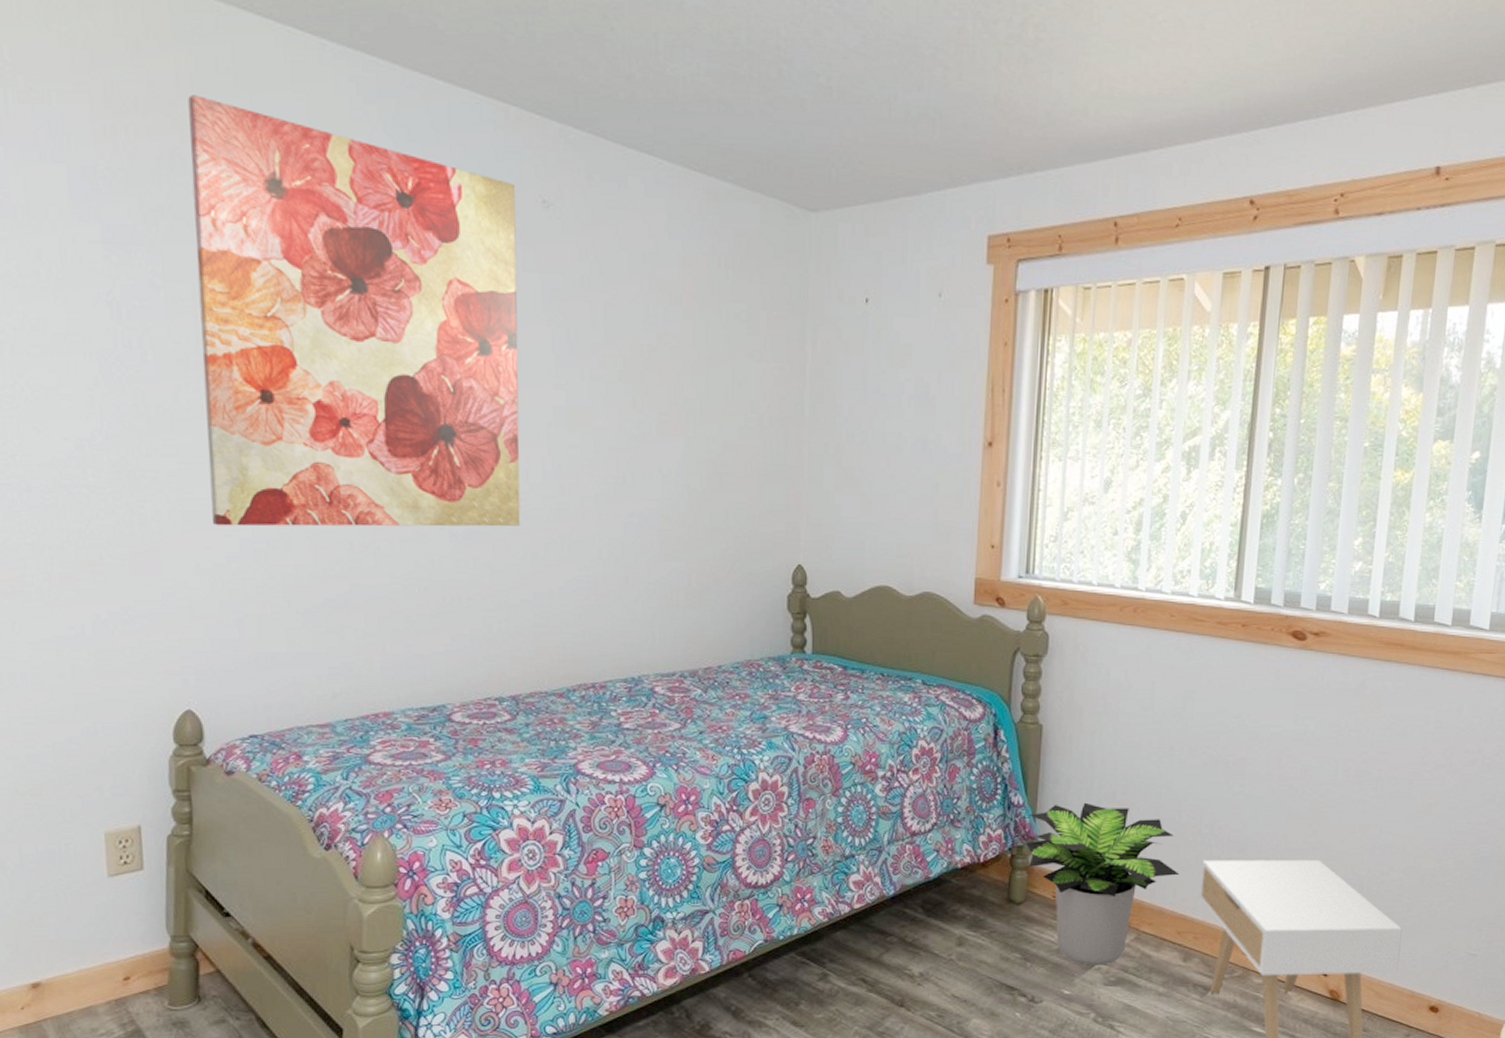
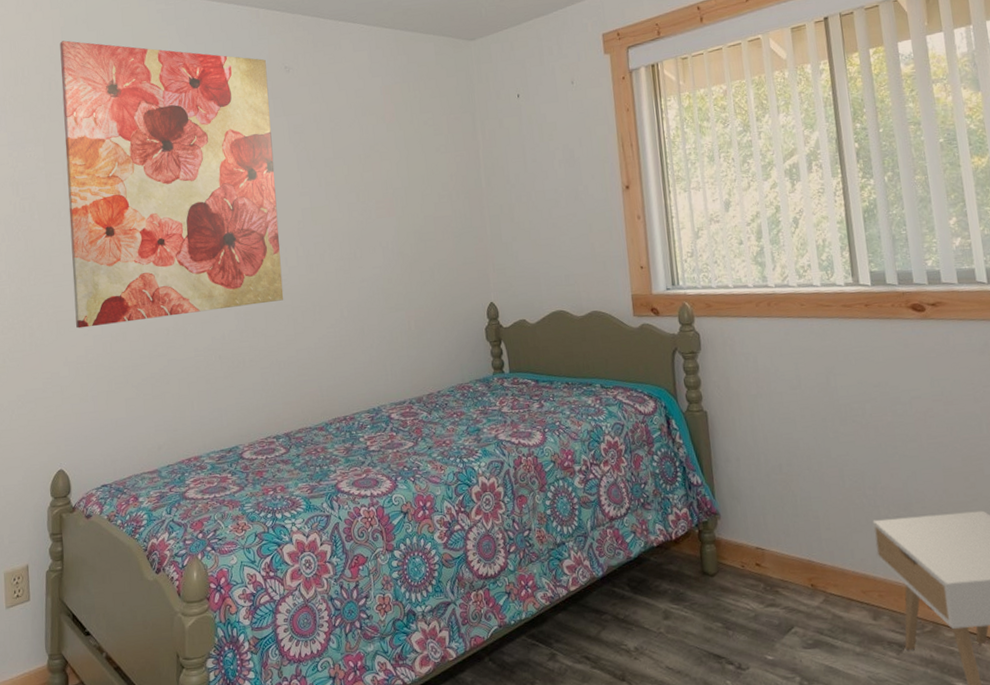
potted plant: present [1026,802,1180,966] -> none [708,476,854,630]

